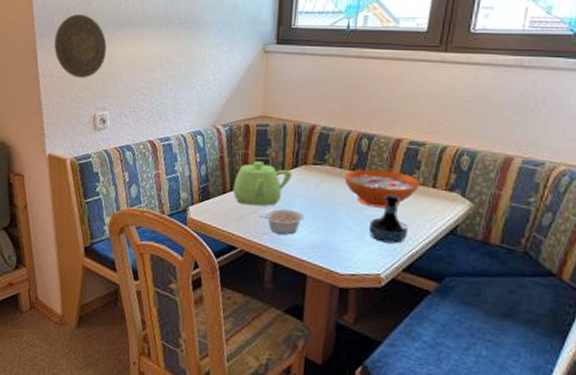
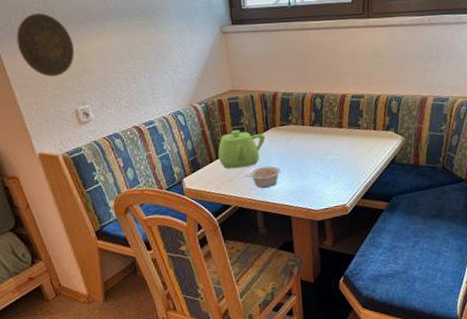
decorative bowl: present [344,169,421,208] -> none [306,121,365,153]
tequila bottle: present [369,194,409,244] -> none [332,140,362,179]

